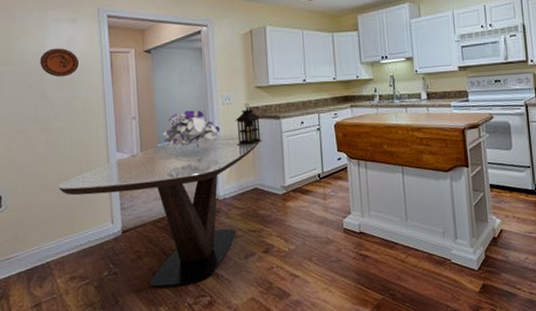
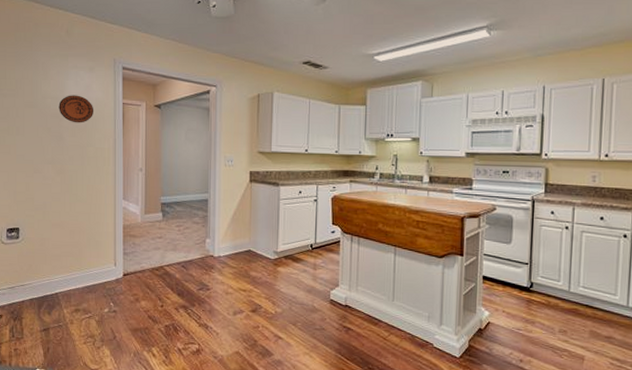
dining table: present [57,132,263,288] -> none [68,195,261,331]
bouquet: present [162,110,220,149] -> none [166,168,220,206]
lantern: present [235,103,262,146] -> none [235,167,260,209]

